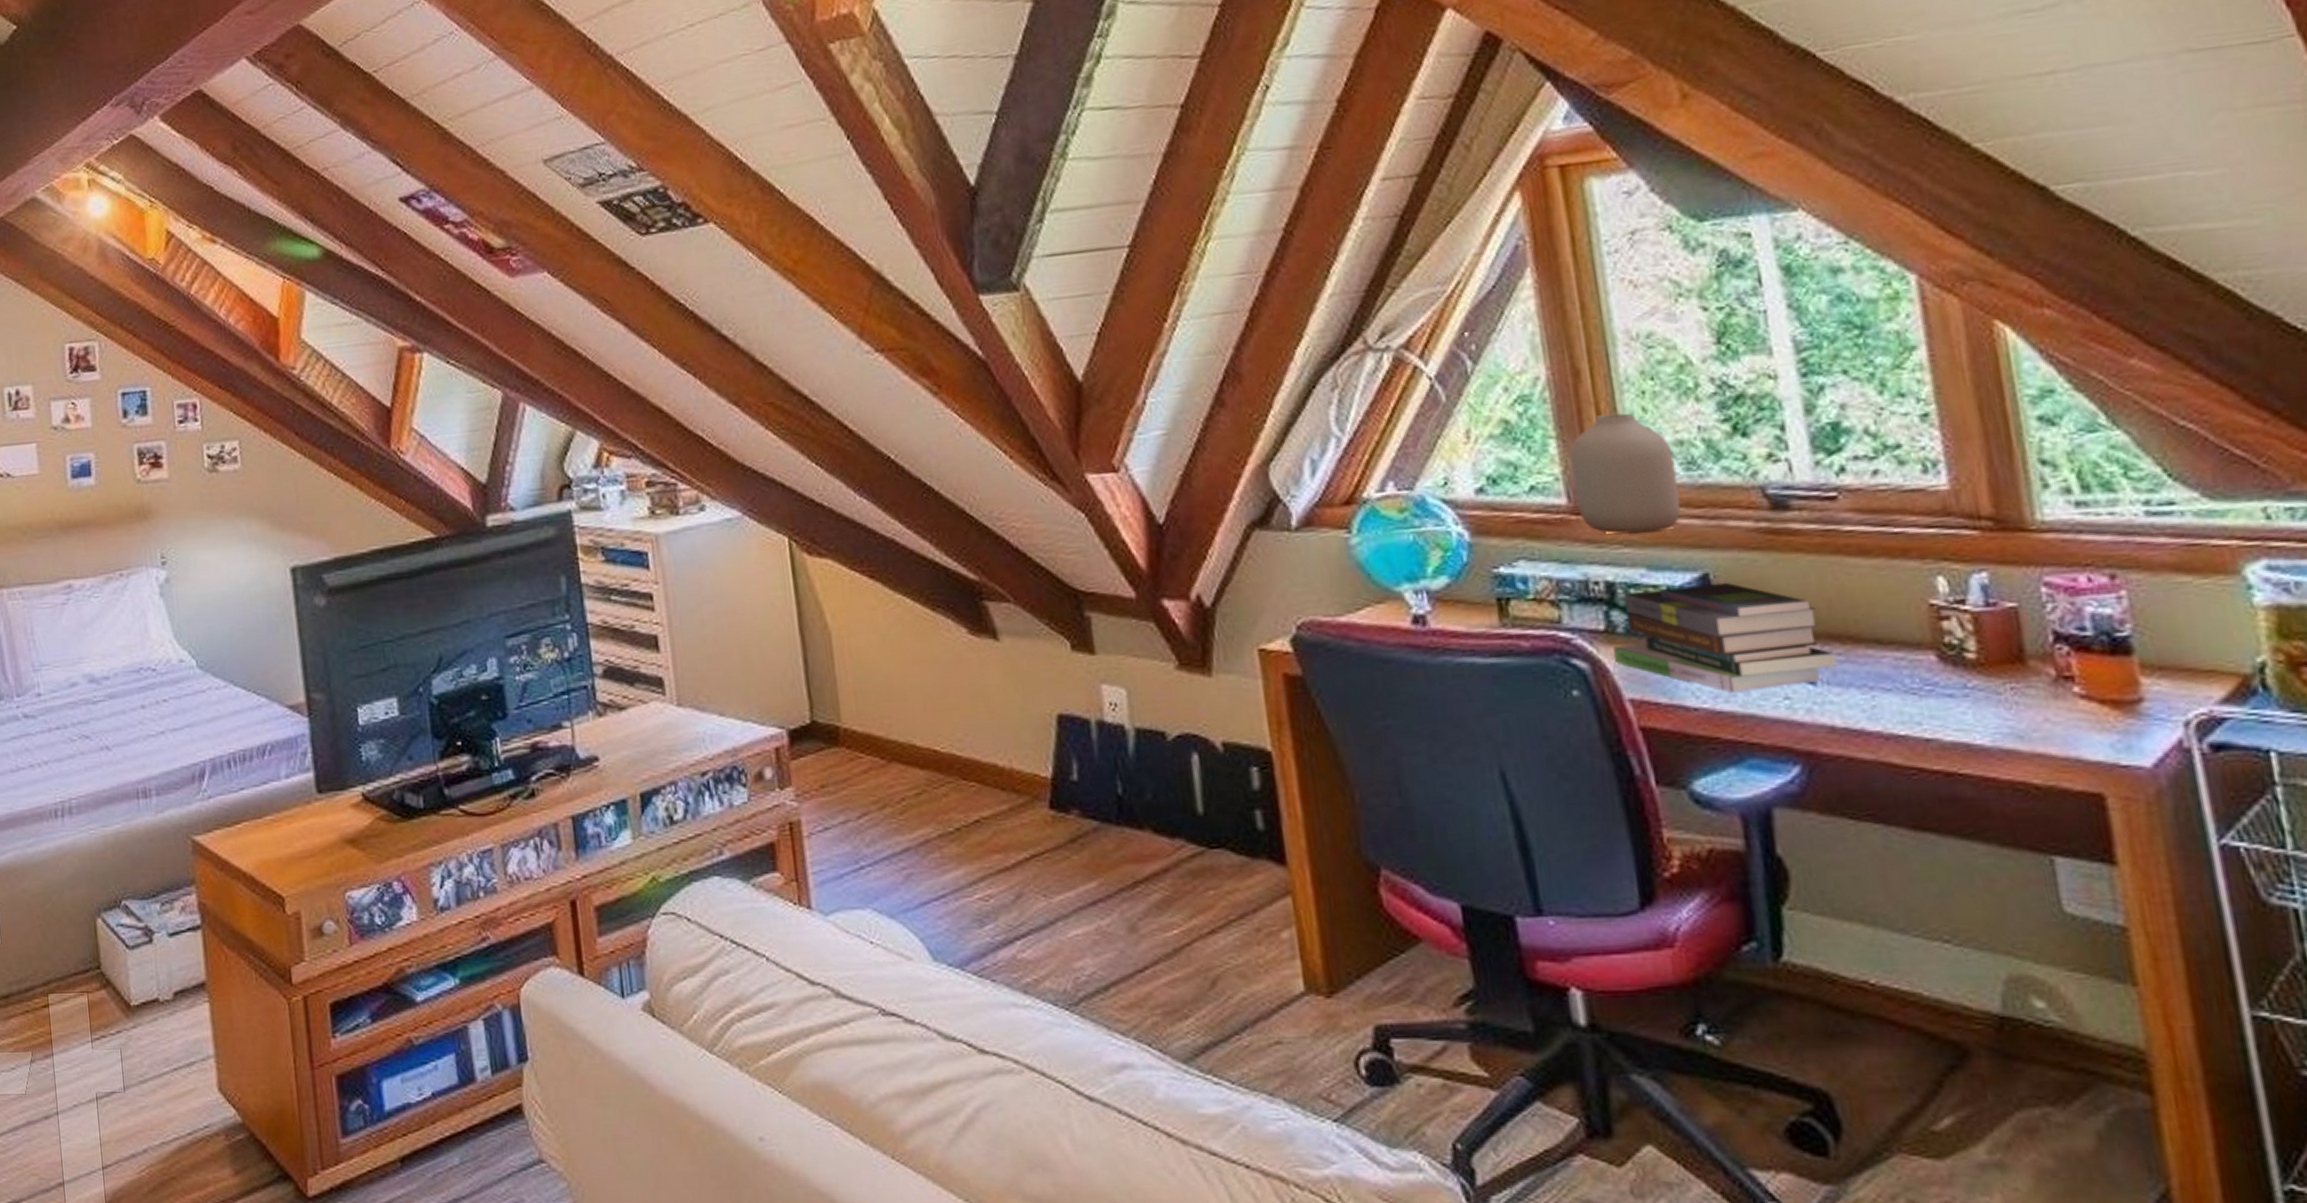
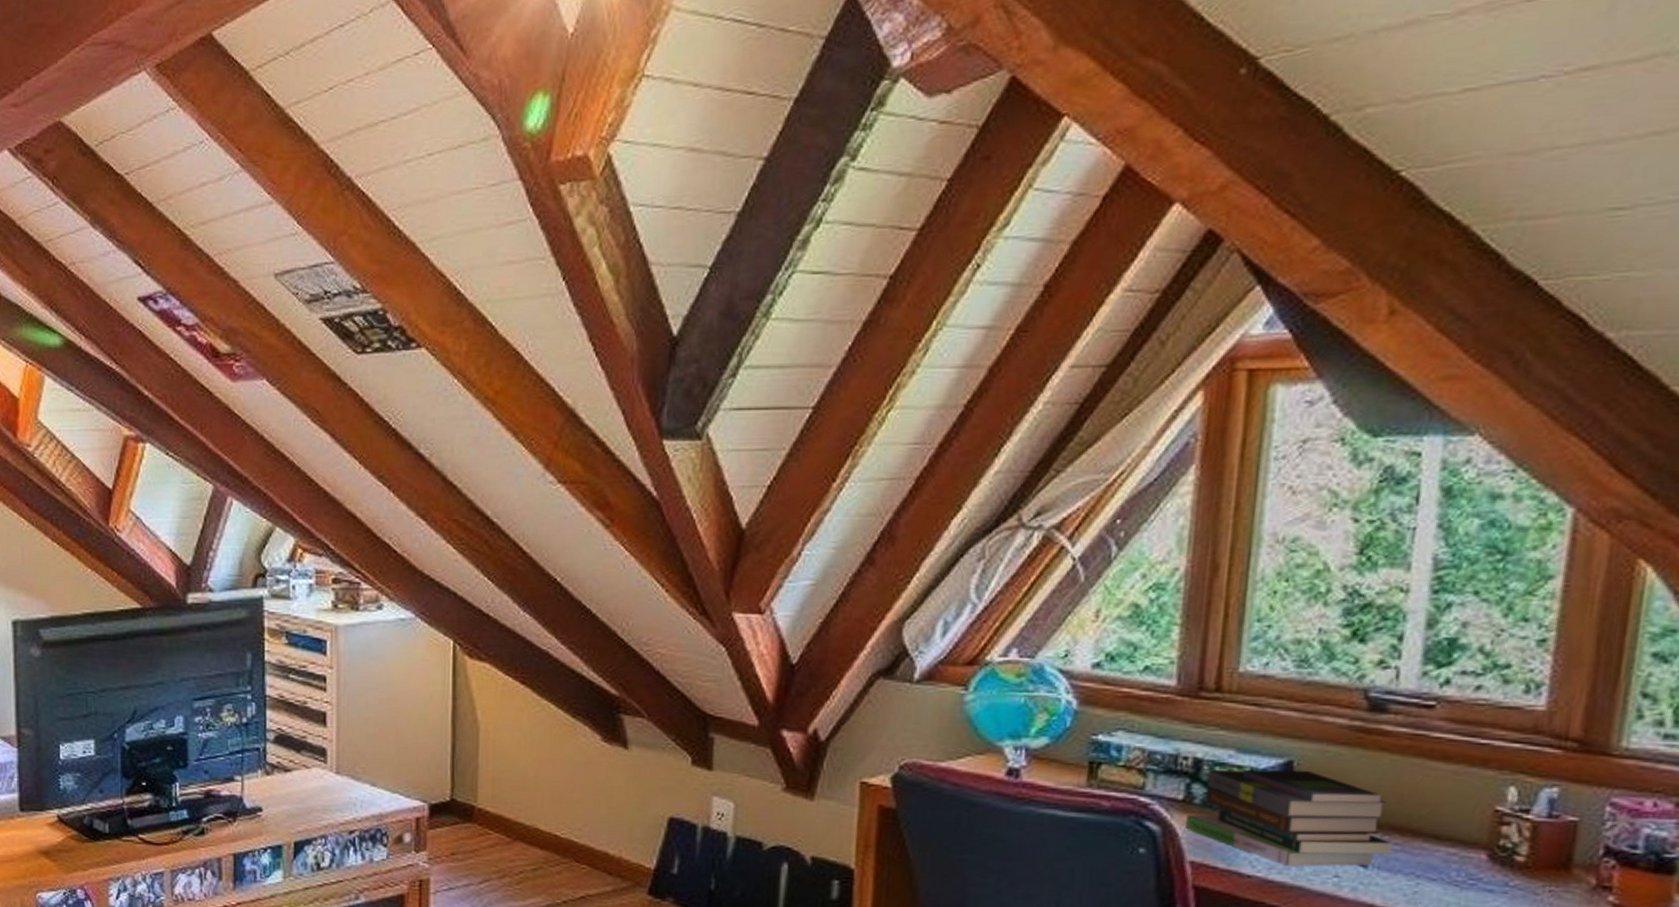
vase: present [1570,413,1681,534] -> none [1185,609,1289,719]

